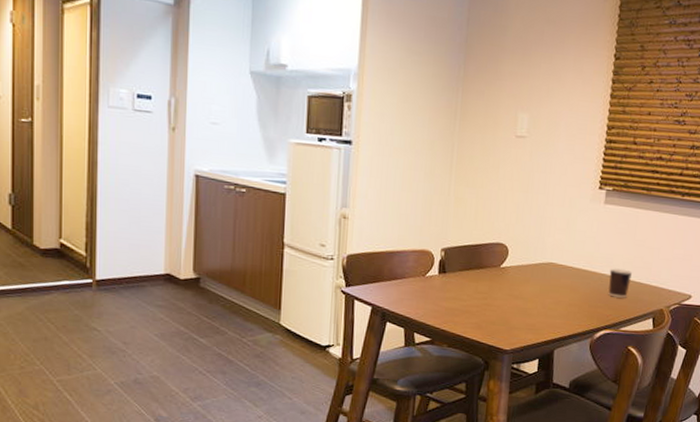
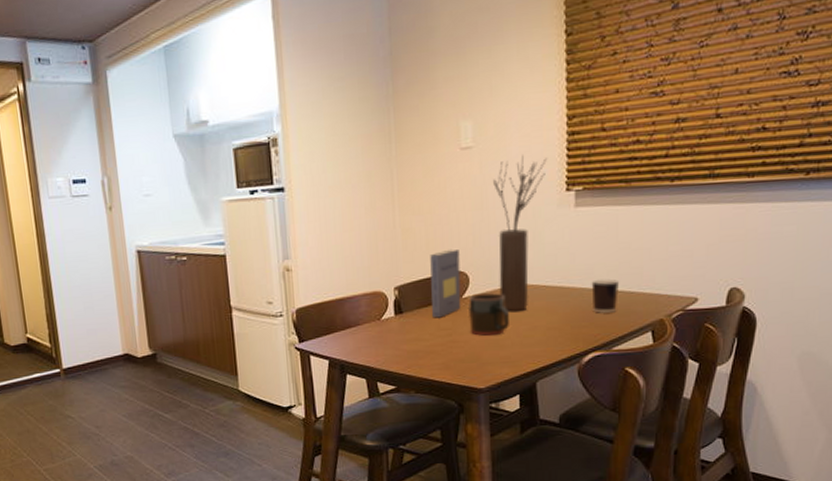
book: none [471,222,503,282] -> present [430,249,461,318]
mug: none [503,265,539,304] -> present [469,292,509,336]
vase: none [533,152,587,287] -> present [493,155,547,312]

